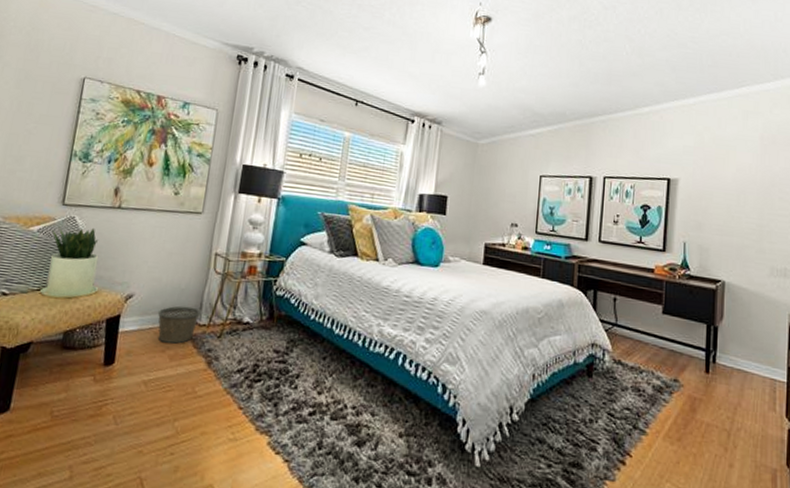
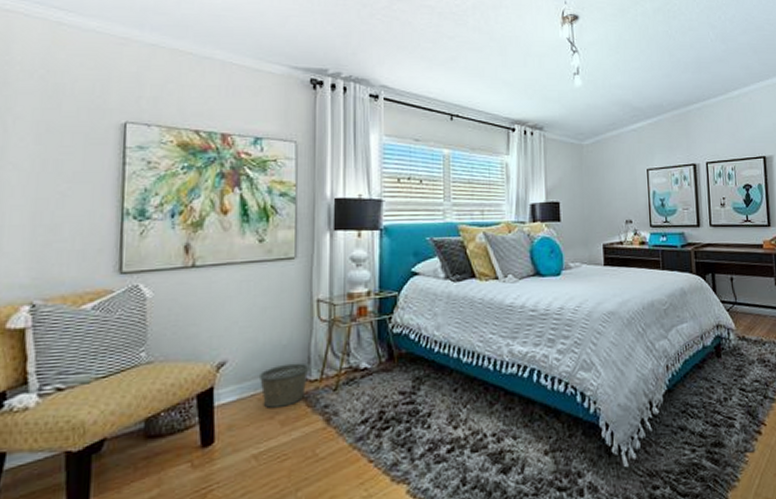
planter: present [39,226,99,299] -> none [105,294,182,384]

